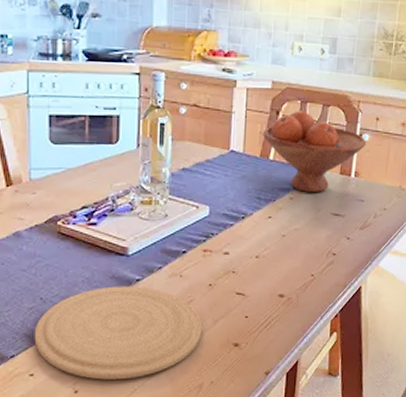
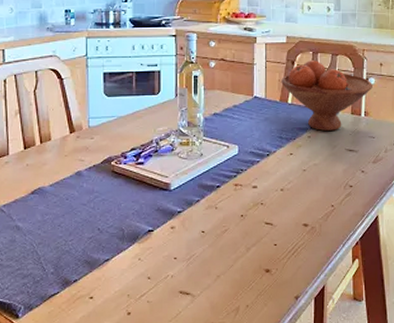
plate: present [34,285,203,380] -> none [93,217,237,303]

